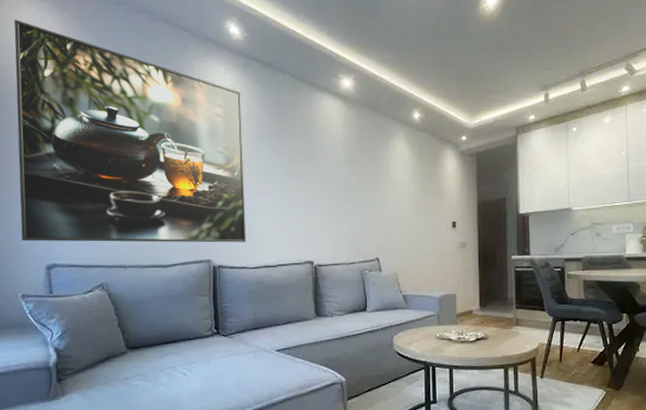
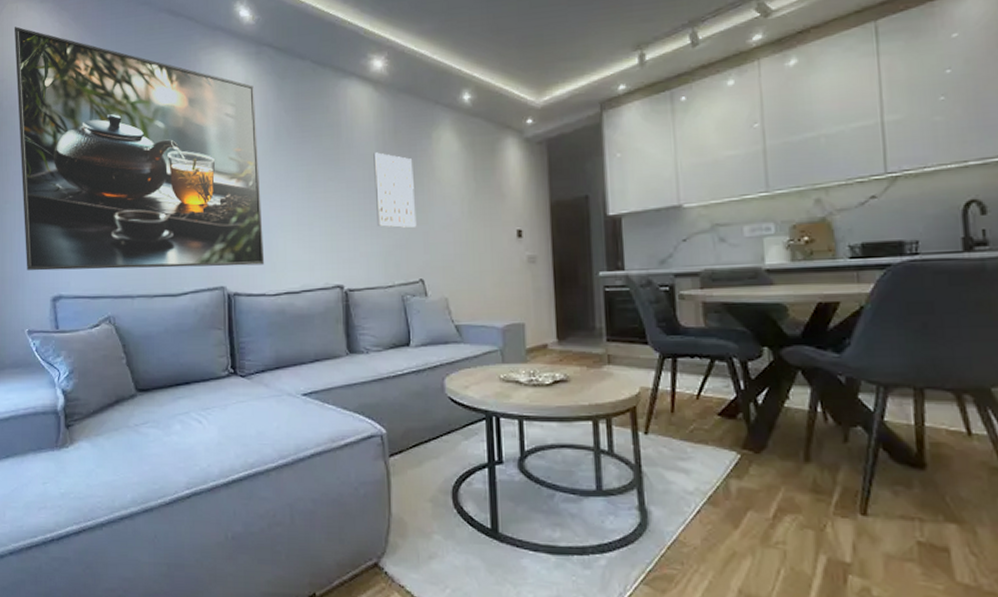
wall art: none [341,154,375,217] -> present [373,152,417,229]

